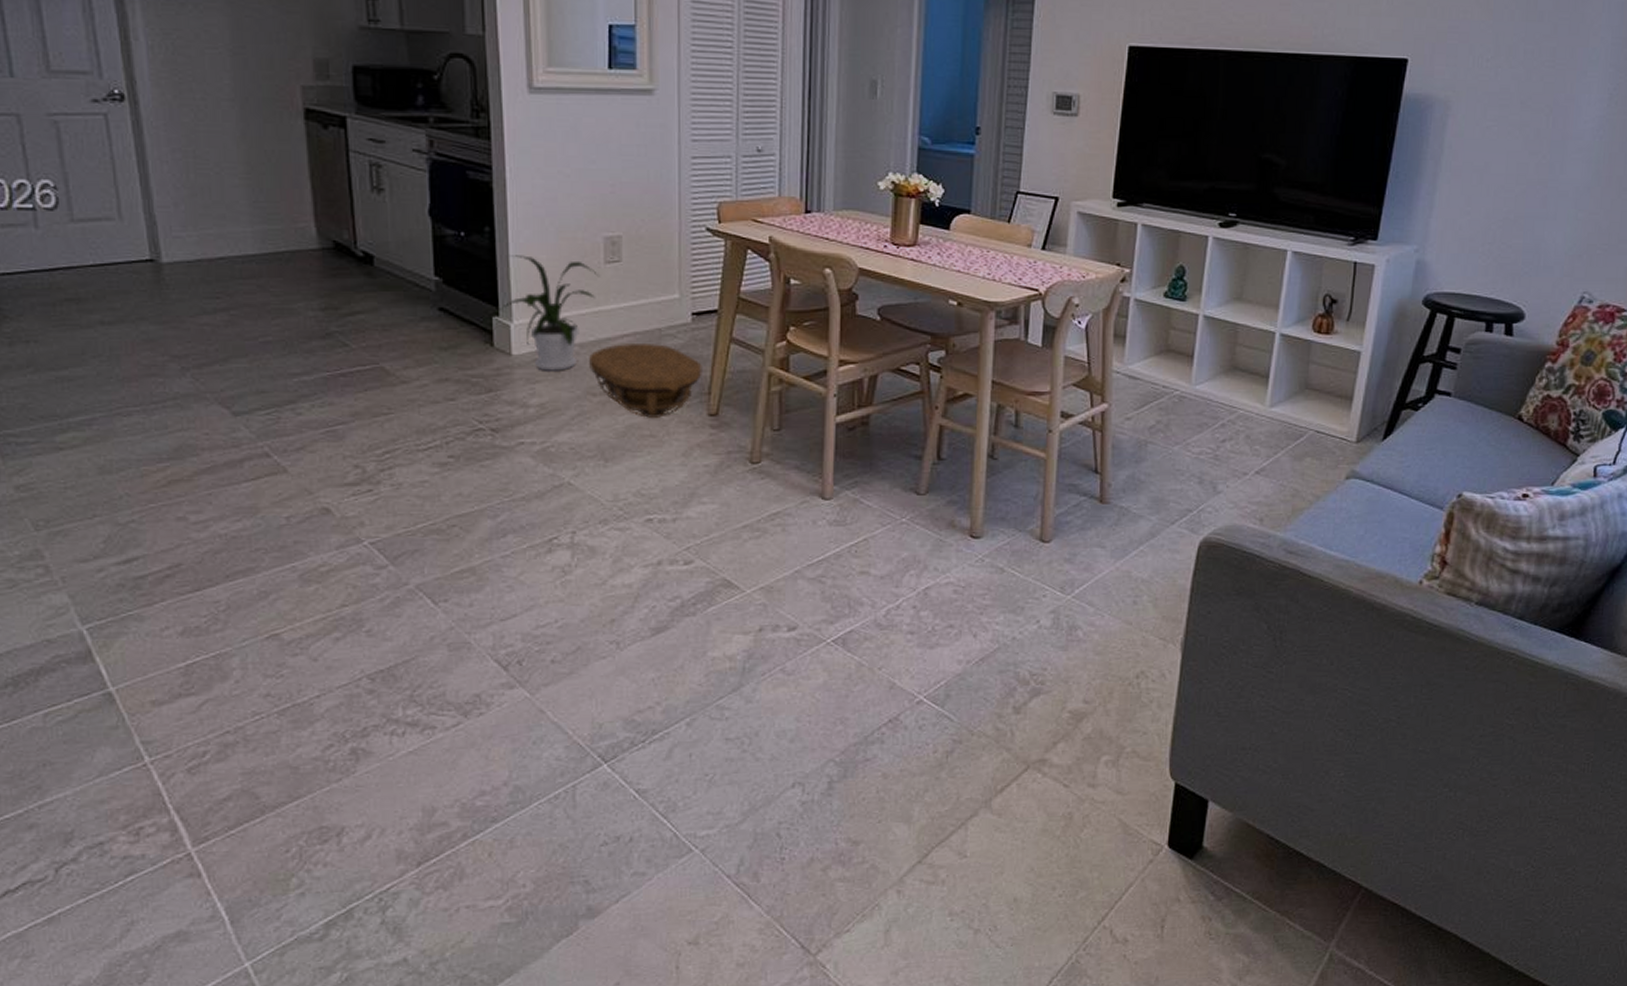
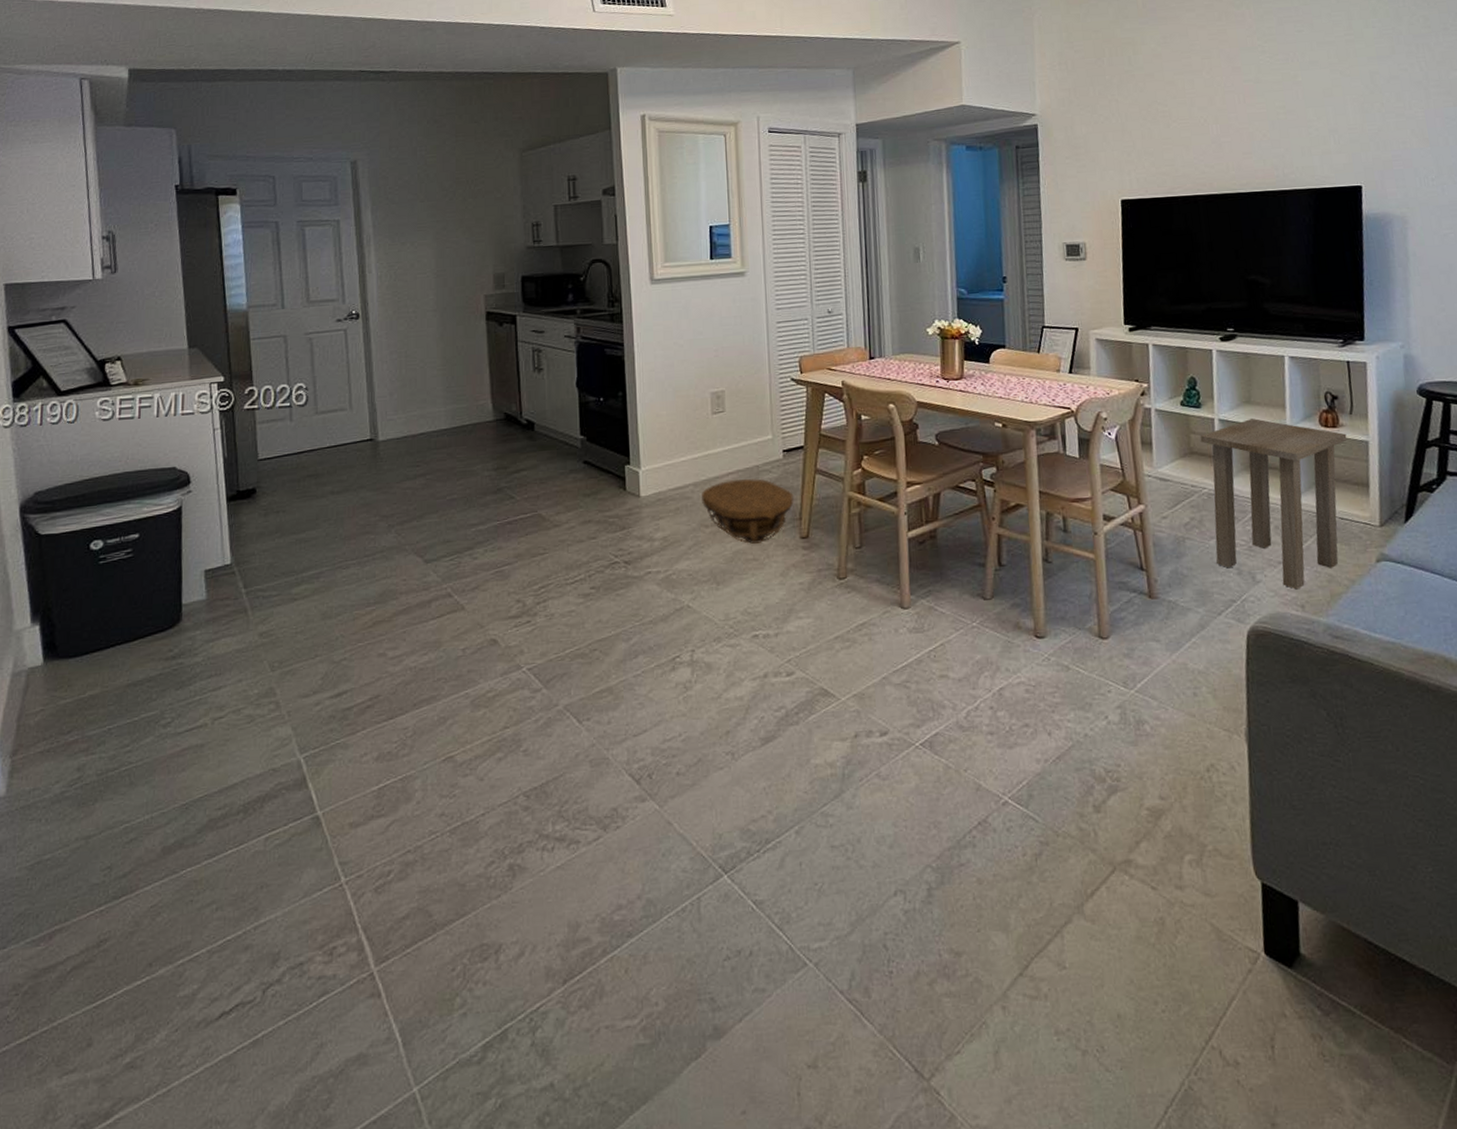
house plant: present [495,255,599,371] -> none [627,413,708,509]
side table: none [1178,318,1339,503] -> present [1200,418,1347,590]

